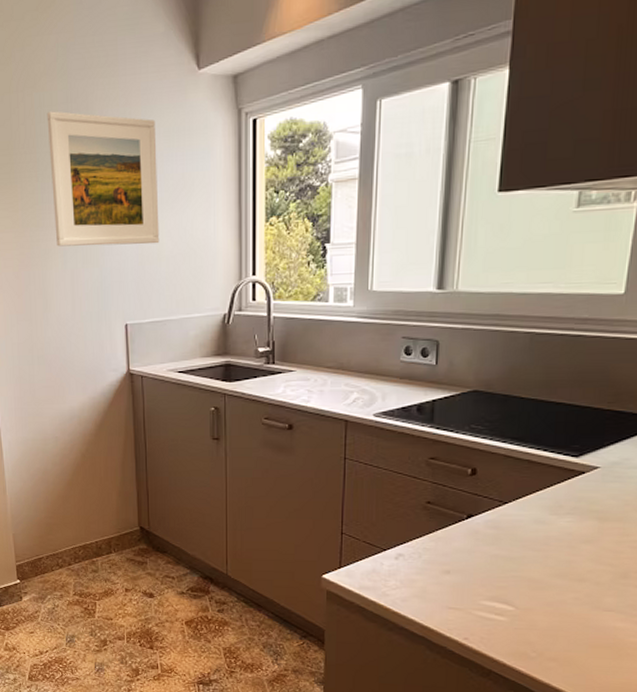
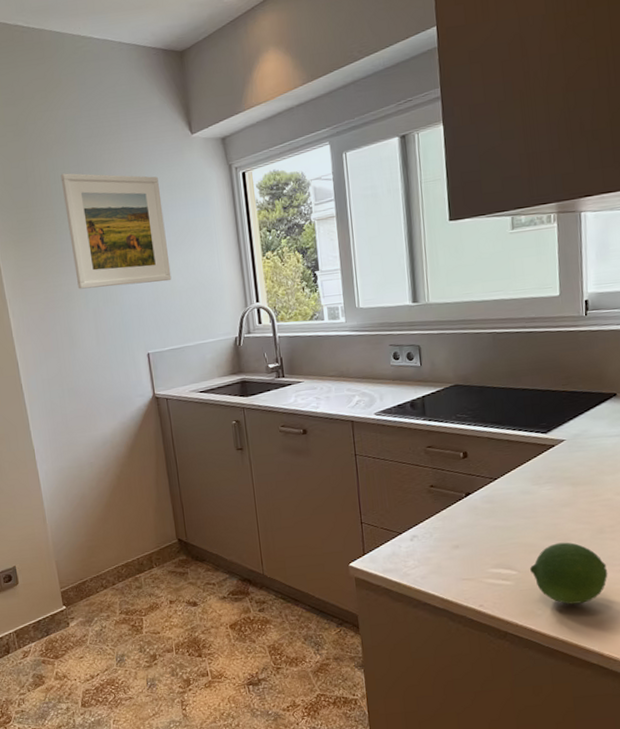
fruit: none [529,582,625,652] -> present [529,542,608,605]

